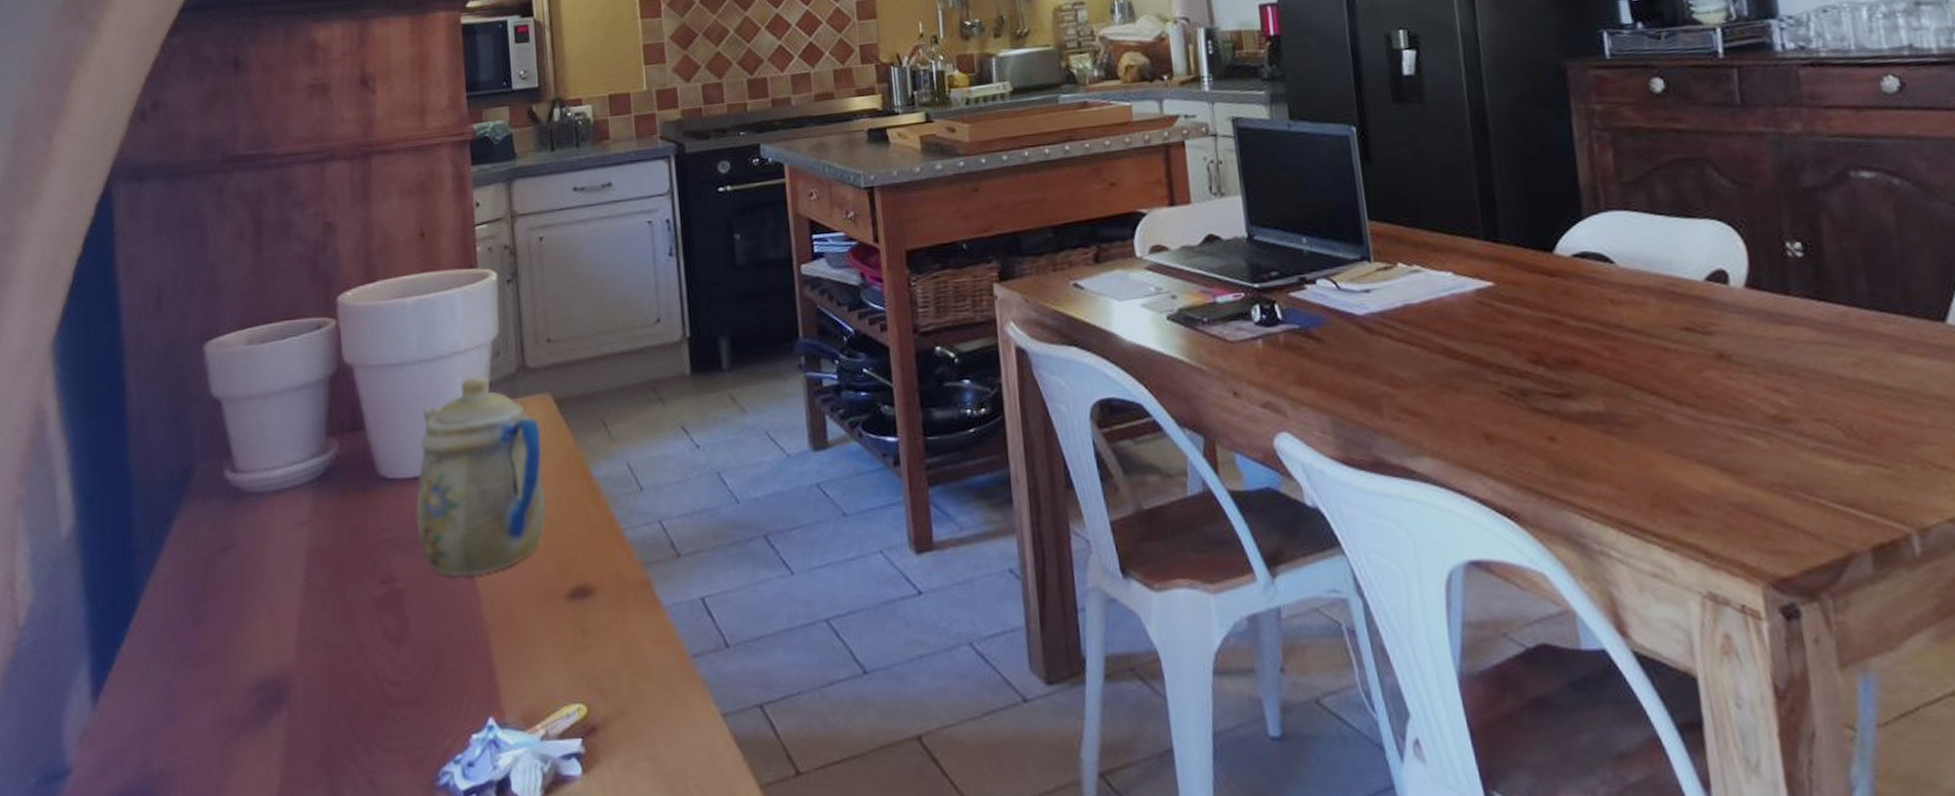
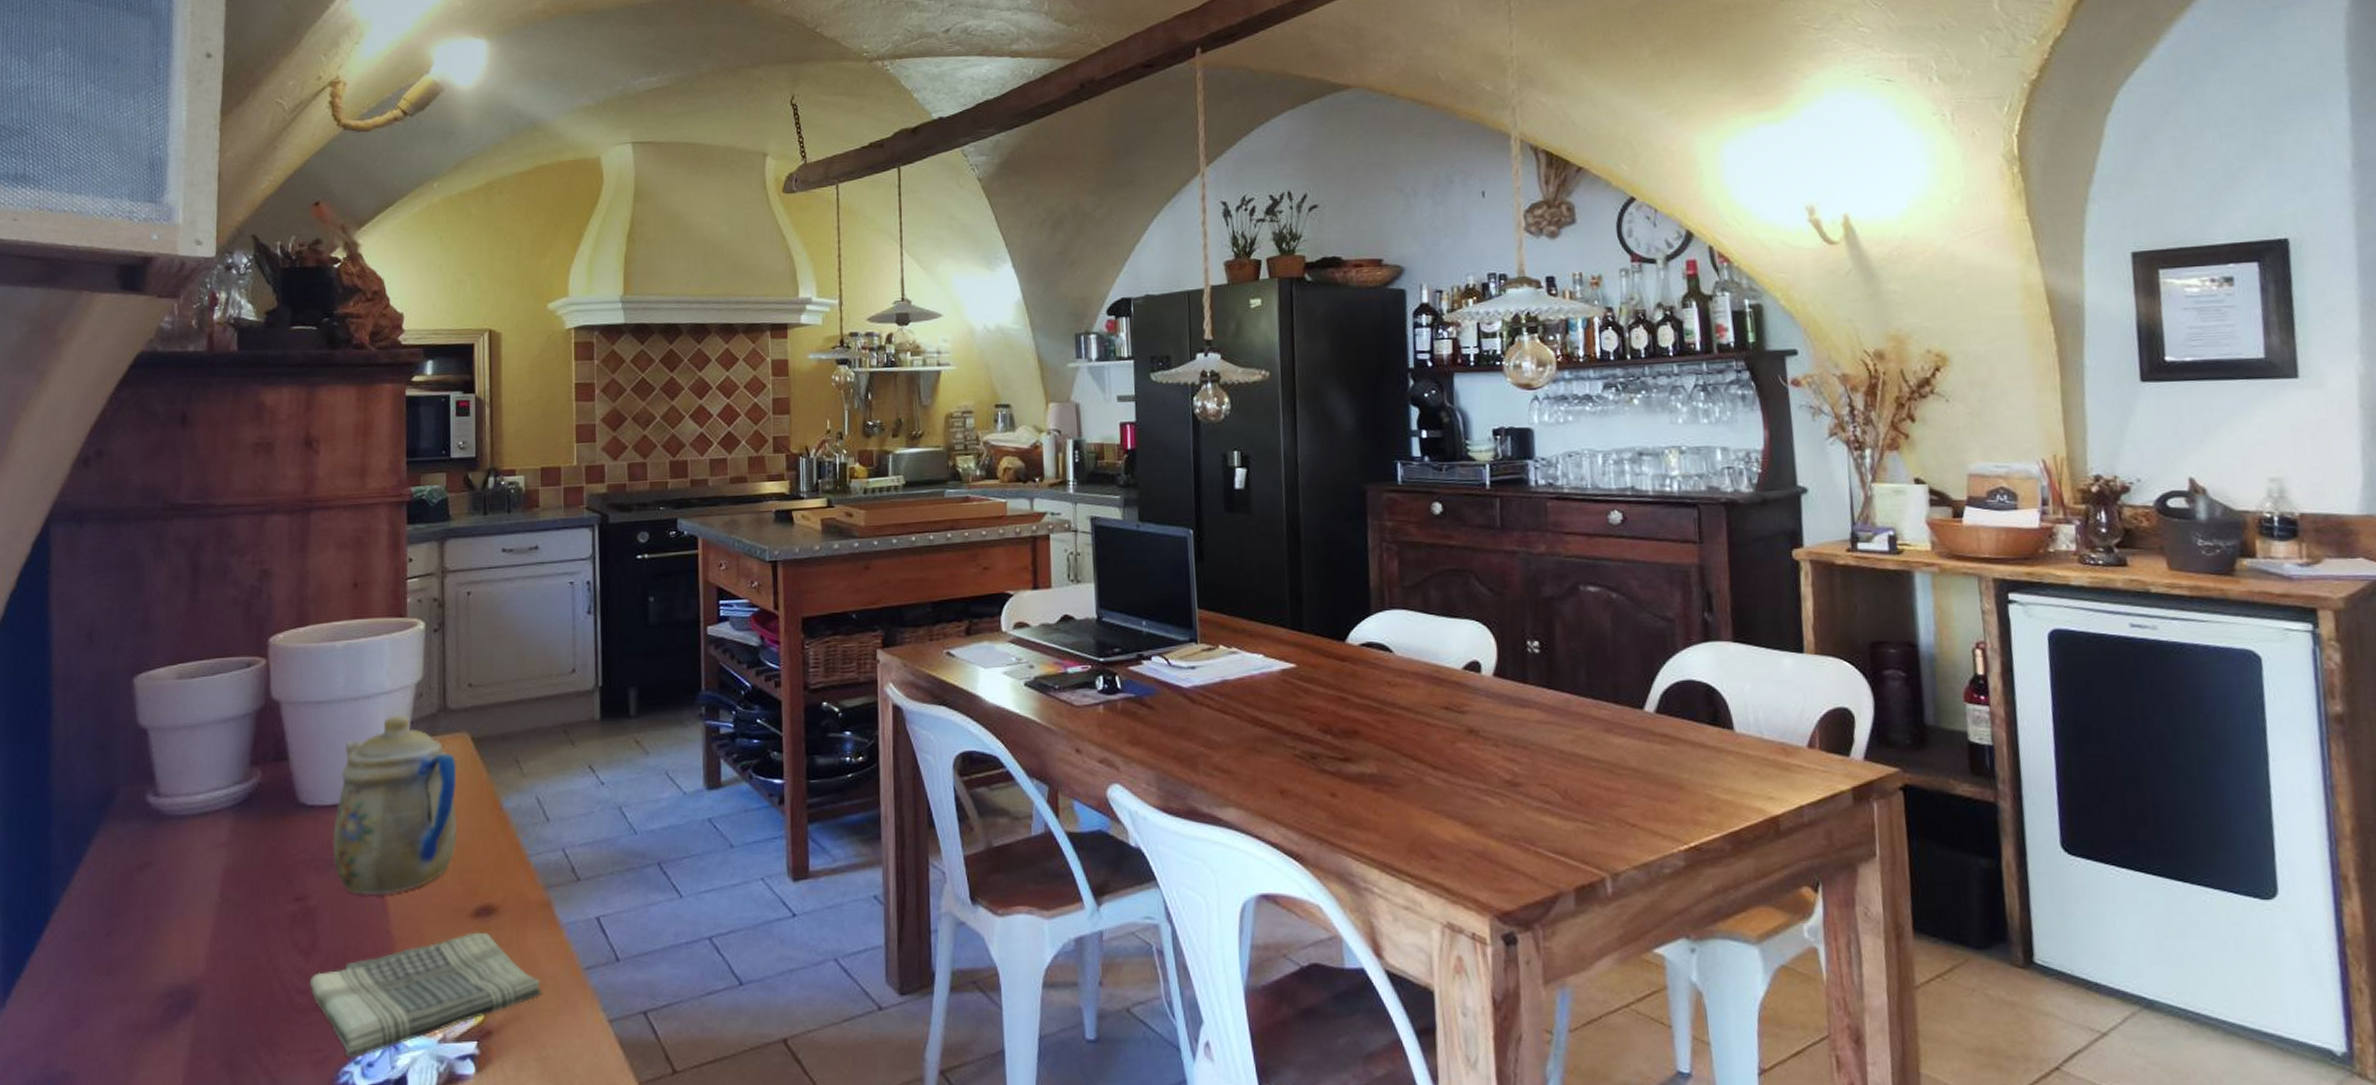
dish towel: none [402,616,647,757] -> present [309,932,541,1059]

